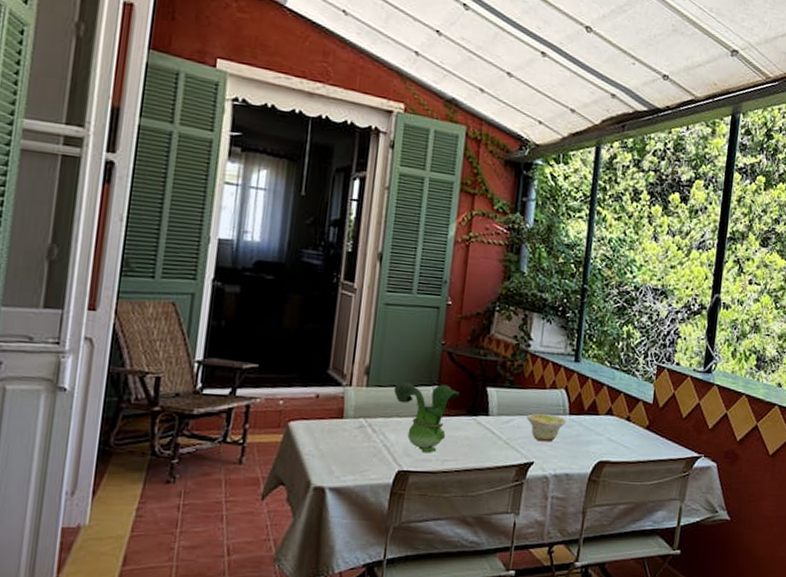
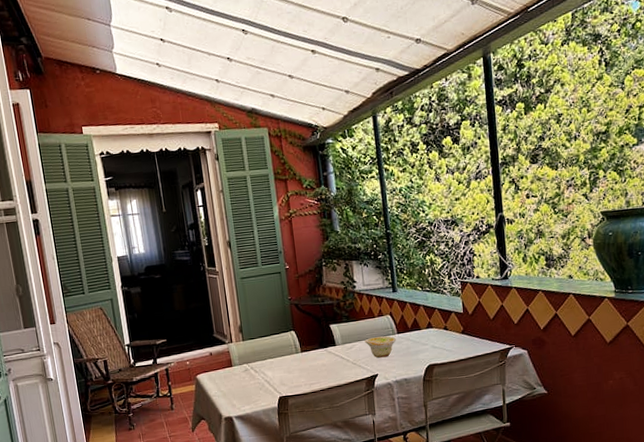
toy figurine: present [393,381,460,453] -> none [262,328,311,381]

